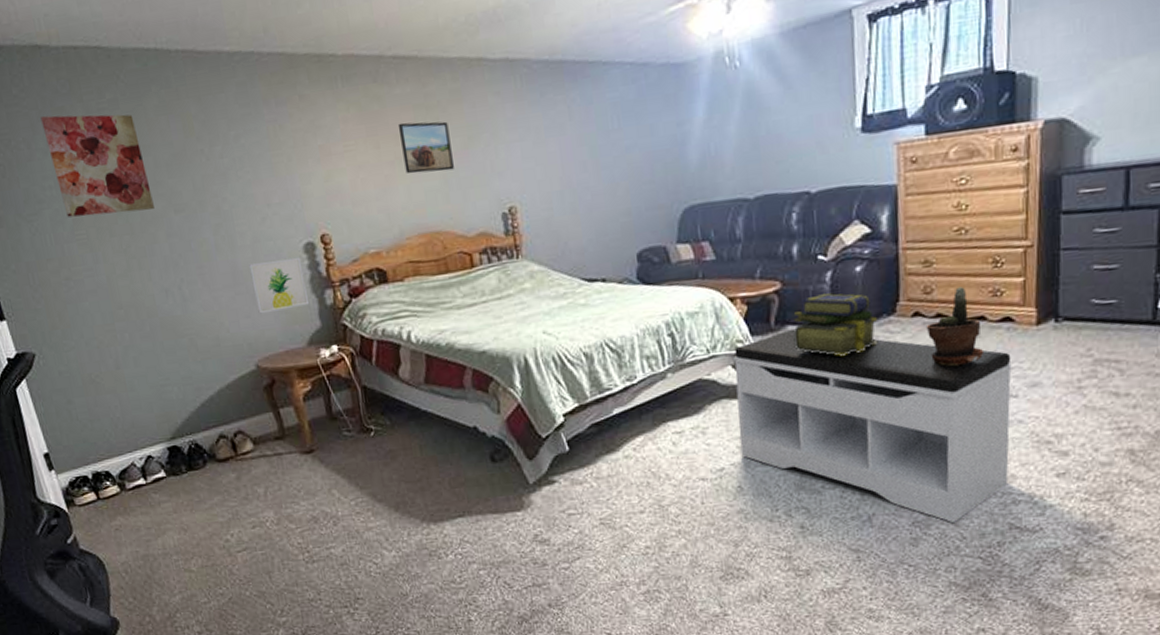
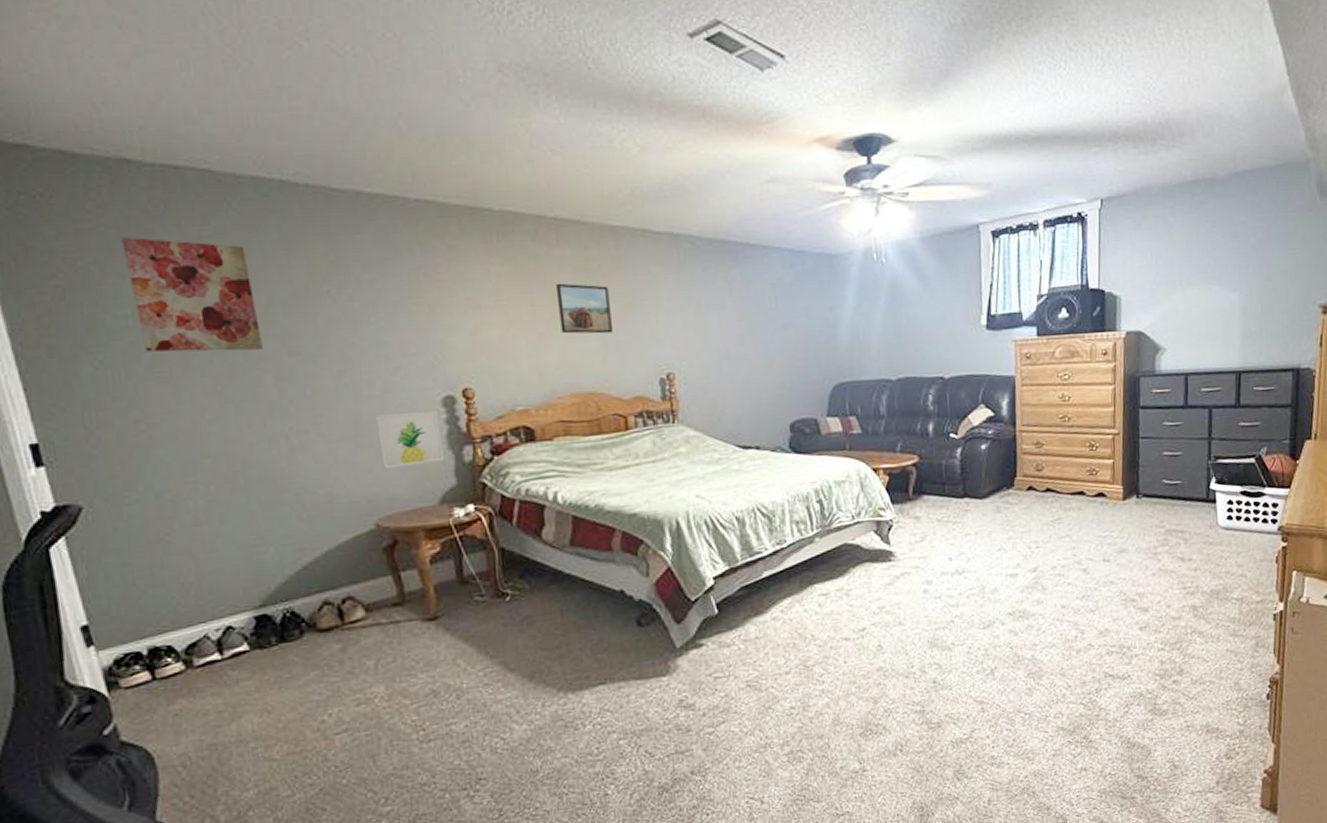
bench: present [733,328,1012,524] -> none [876,498,1105,674]
stack of books: present [793,293,877,356] -> none [928,468,998,524]
potted plant: present [927,287,985,367] -> none [1039,466,1084,535]

